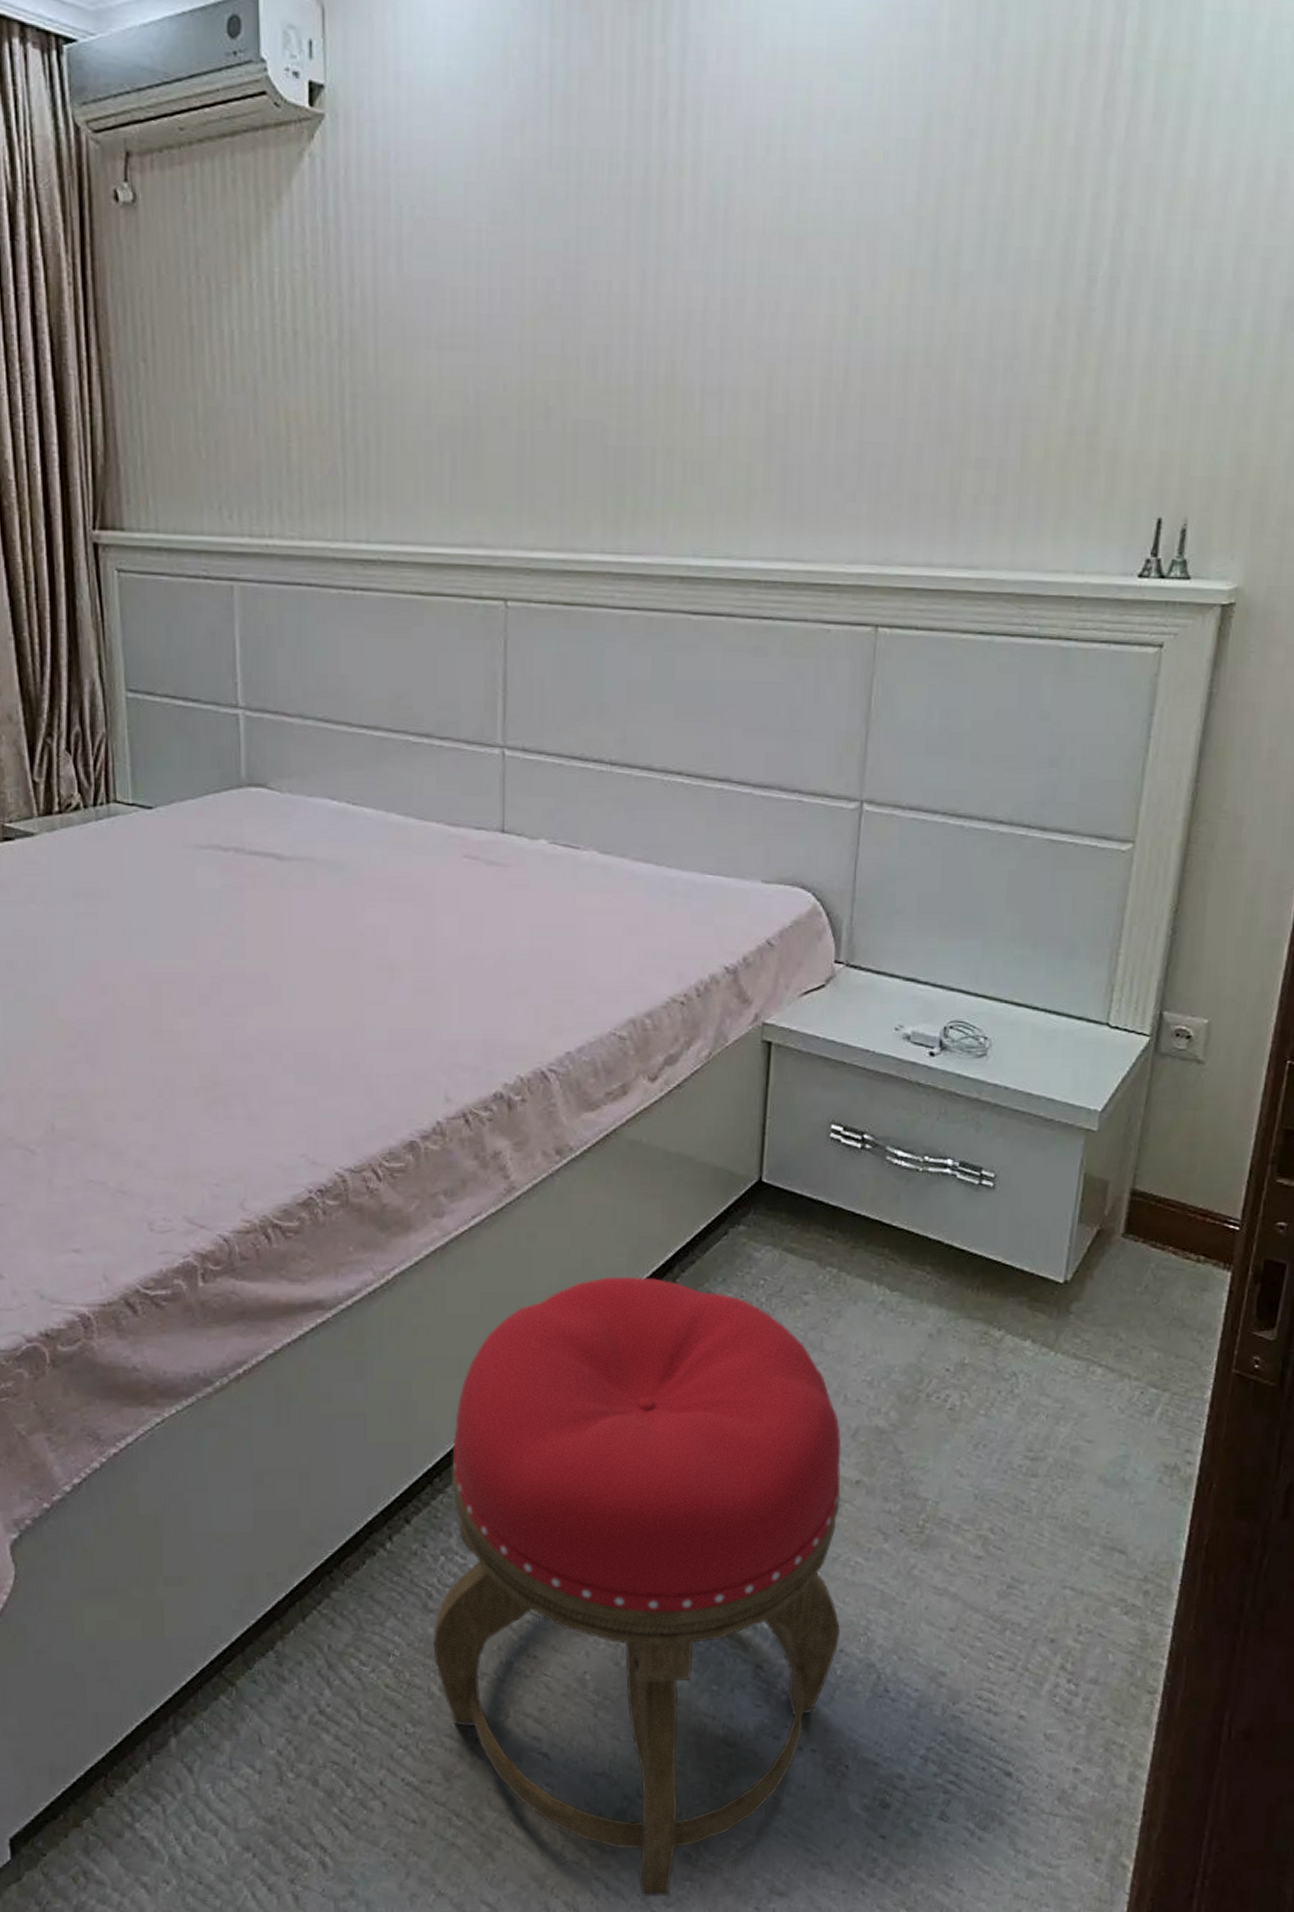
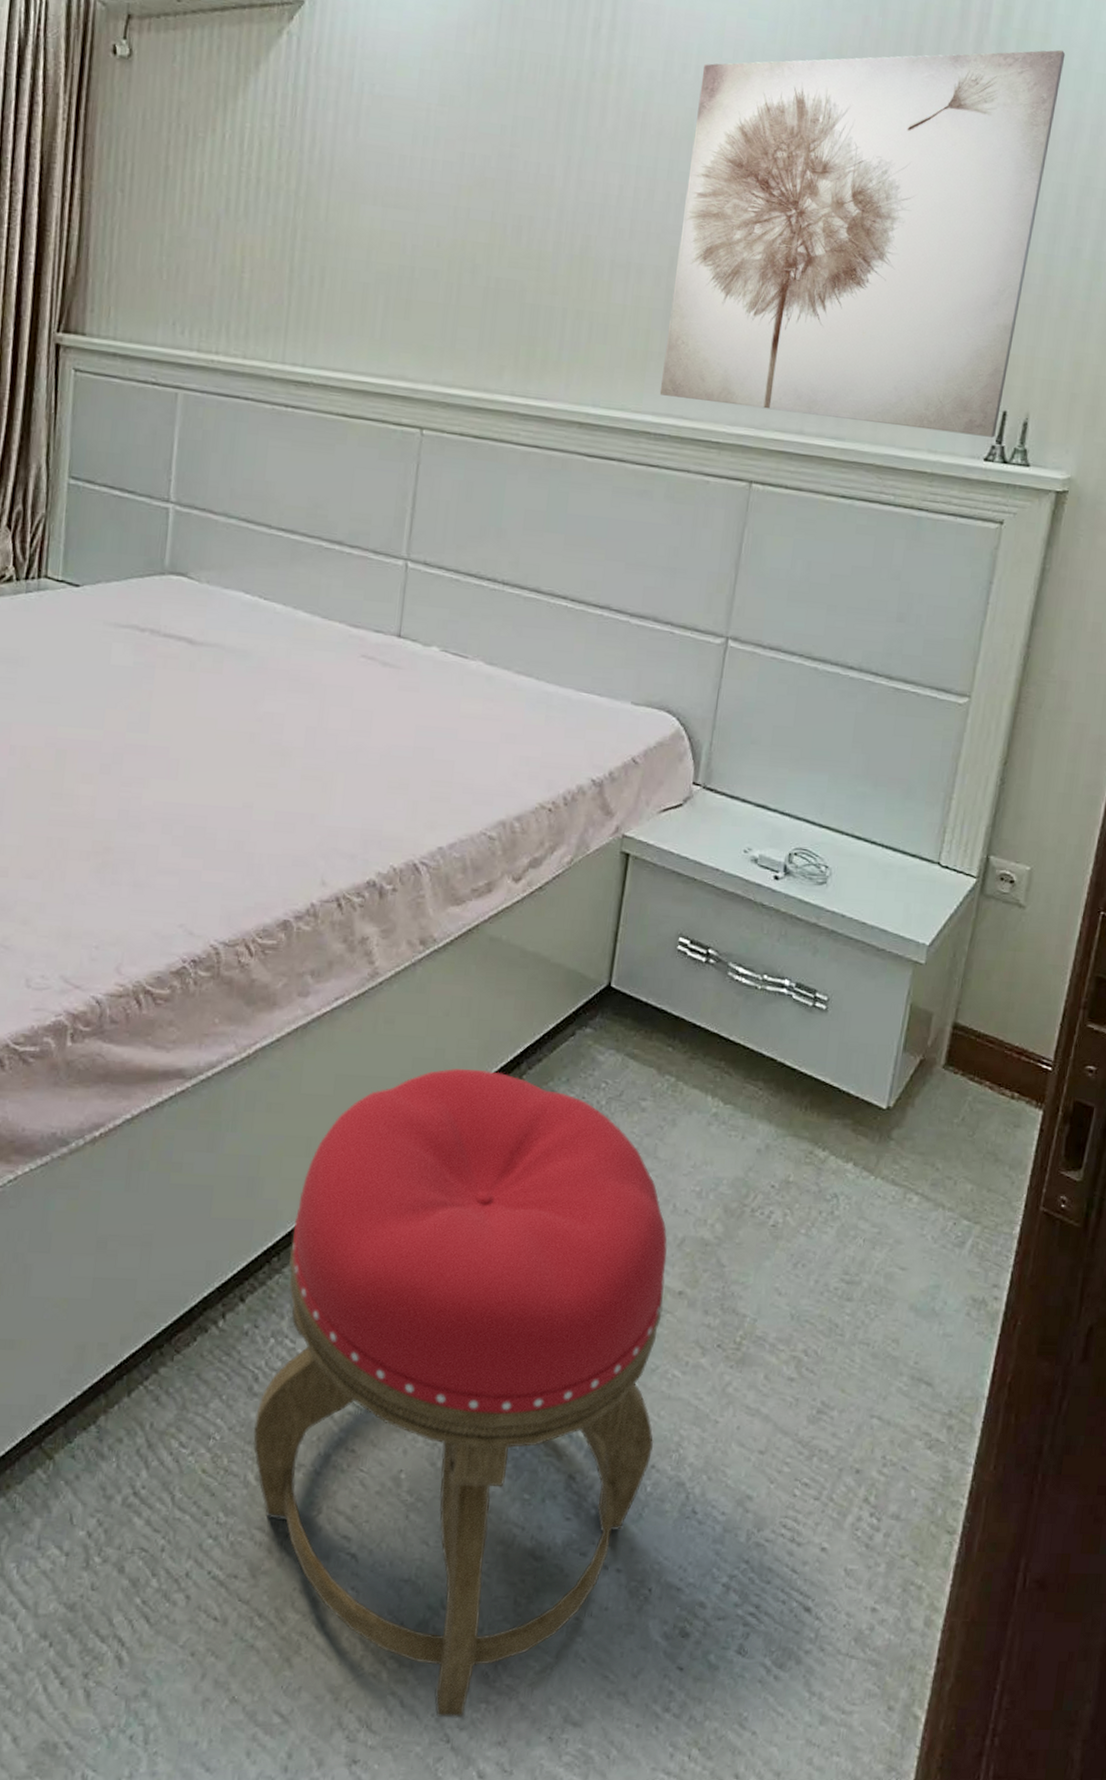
wall art: none [767,81,1214,550] -> present [659,49,1066,438]

